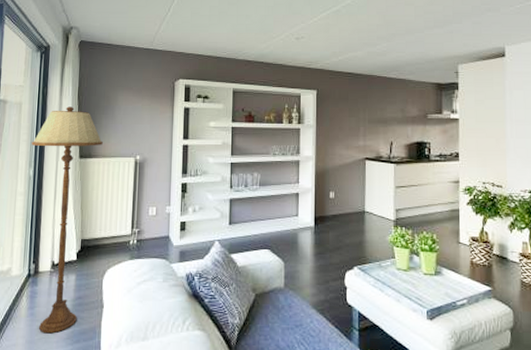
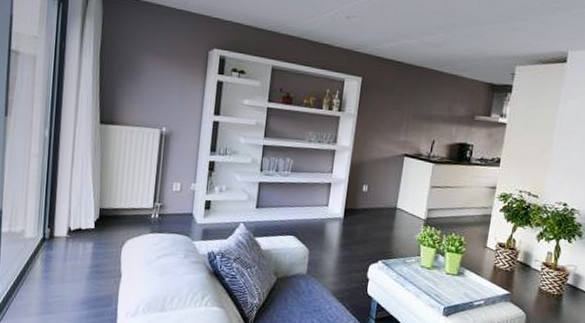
floor lamp: present [31,106,103,334] -> none [47,66,126,298]

